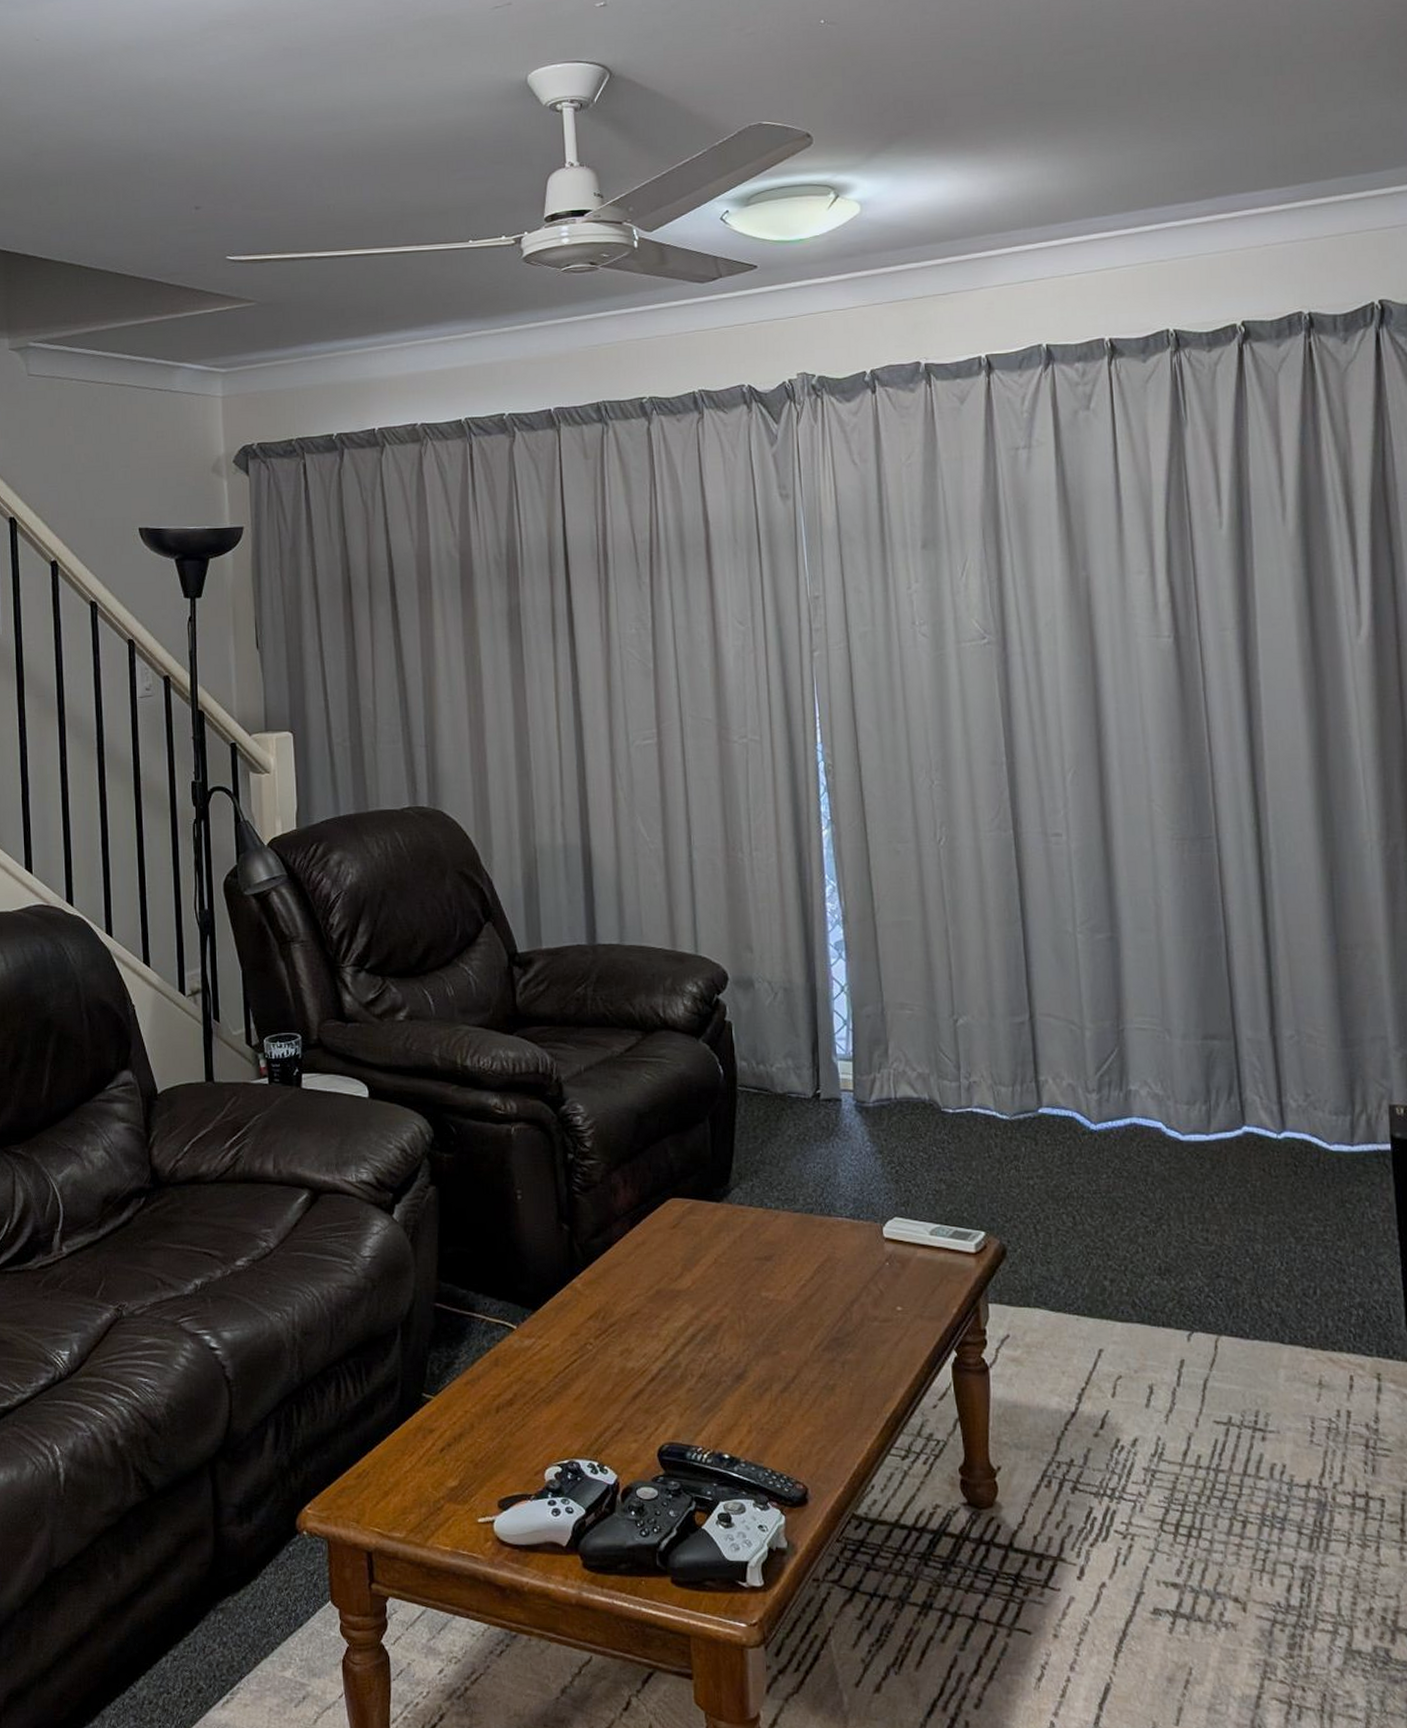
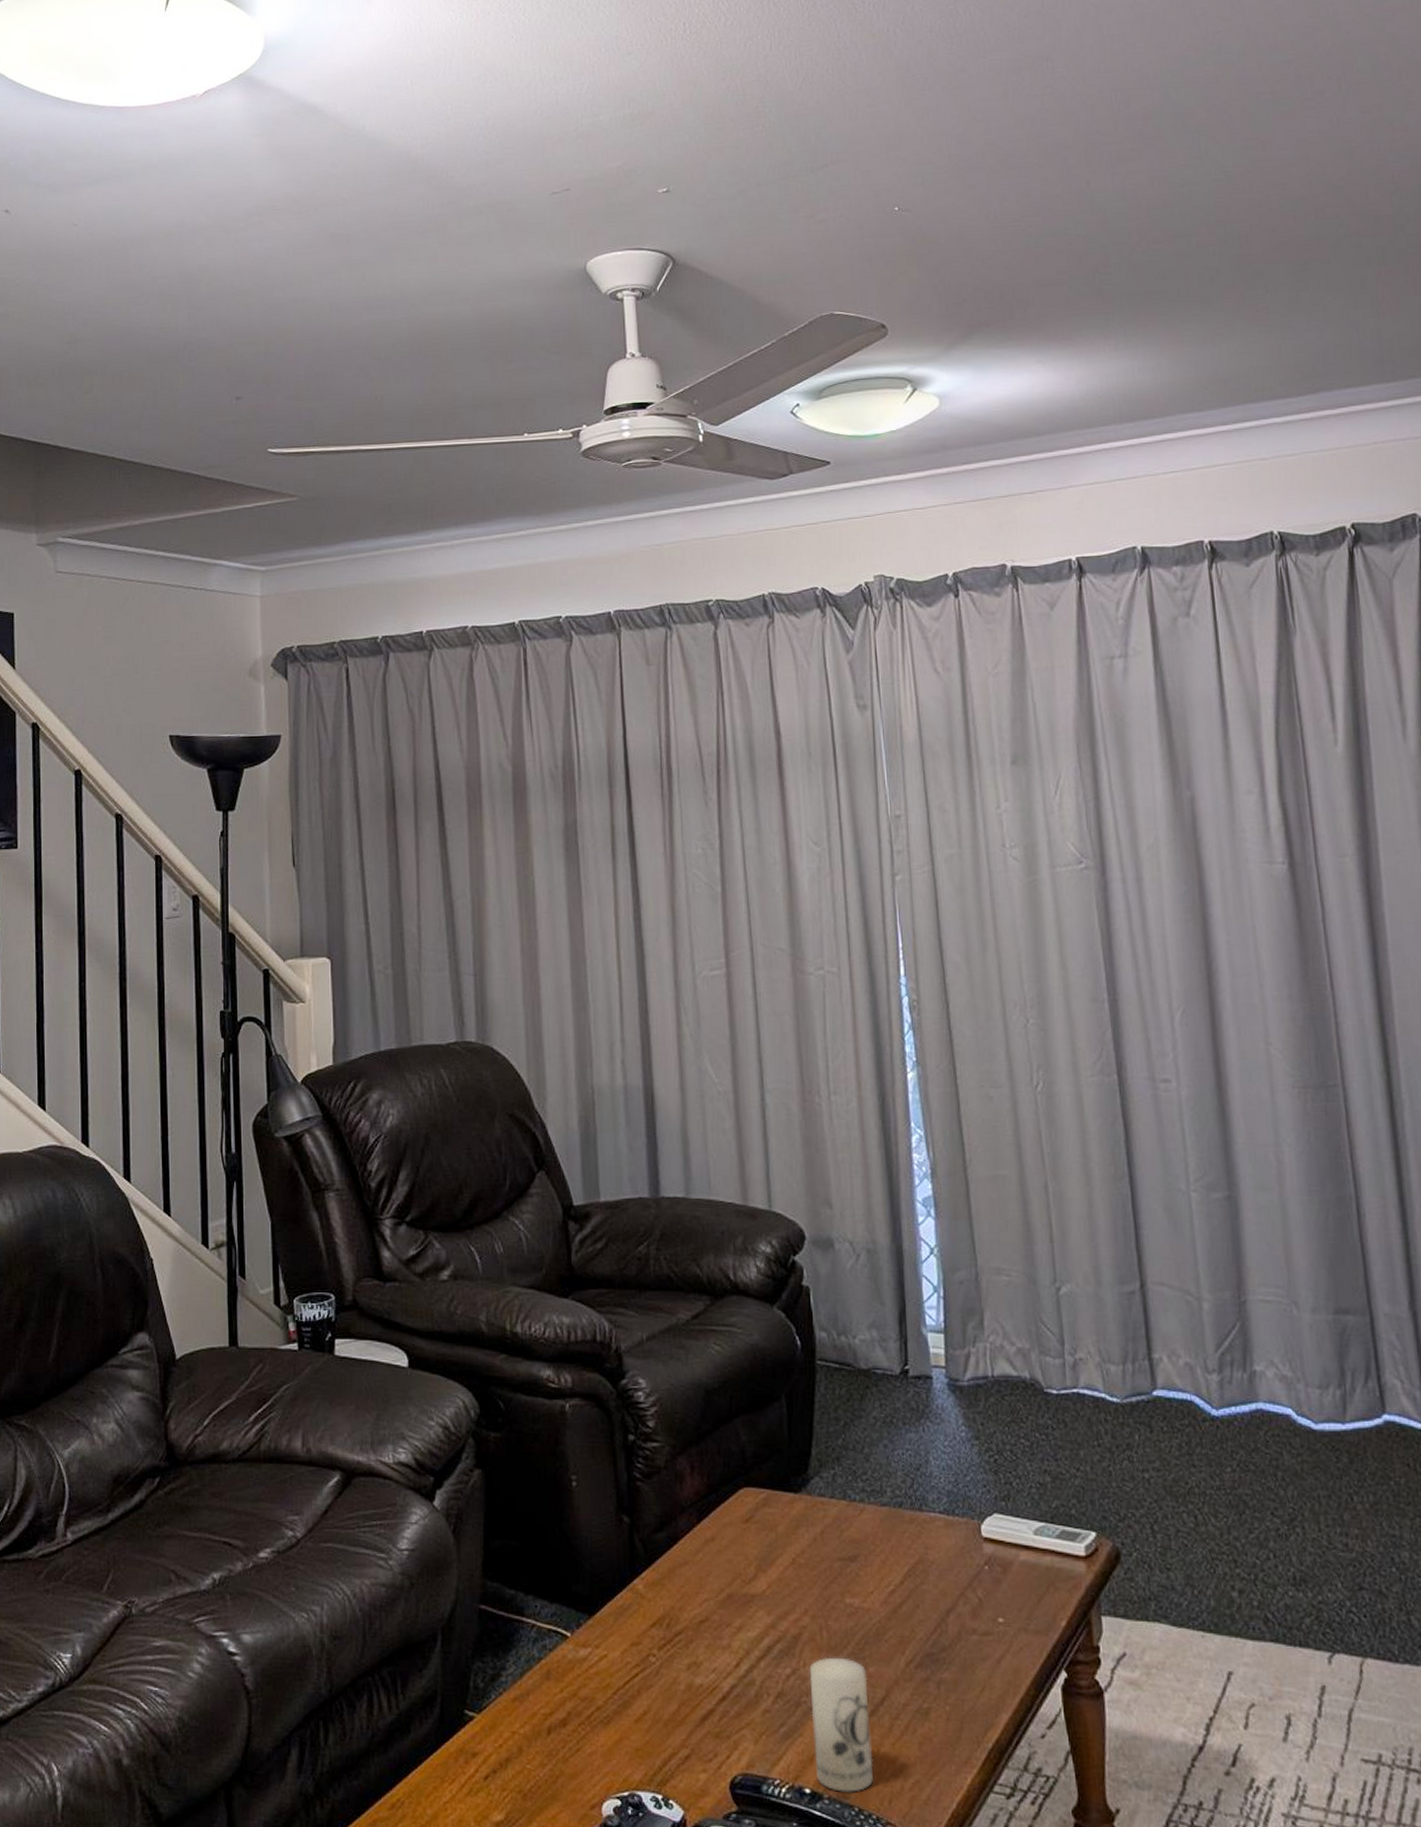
candle: none [728,1342,785,1457] -> present [809,1657,874,1792]

